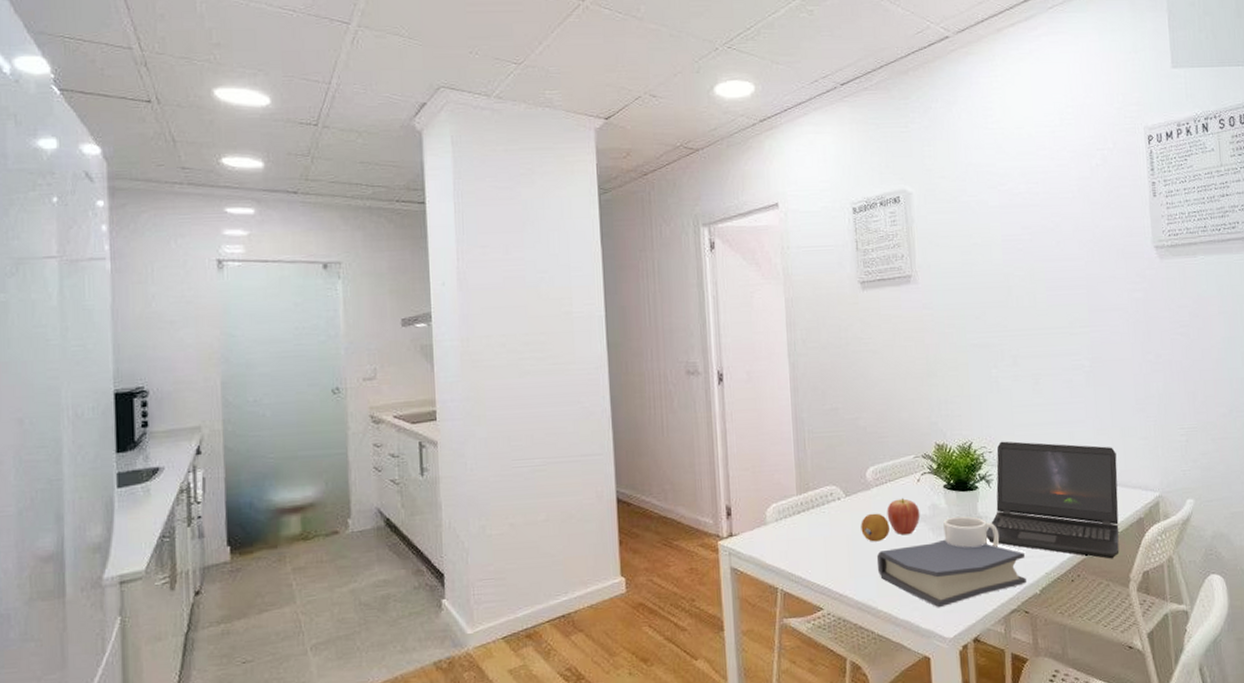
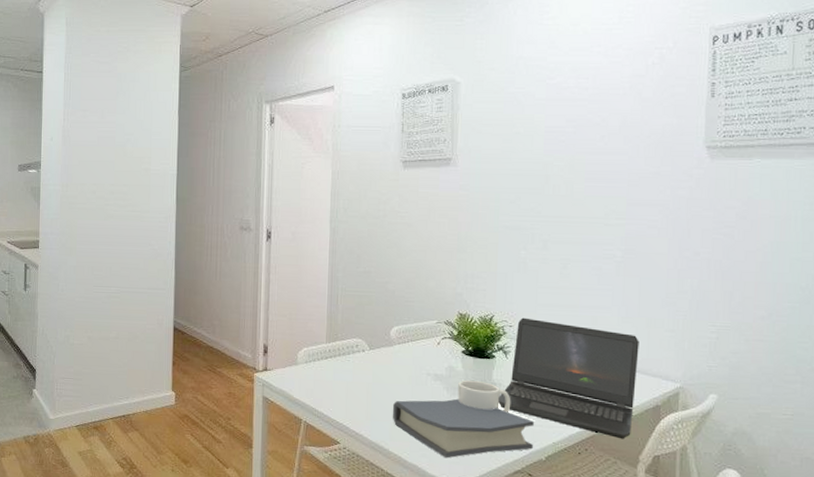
fruit: present [861,513,889,542] -> none [381,367,407,393]
fruit: present [886,497,920,535] -> none [406,356,437,391]

